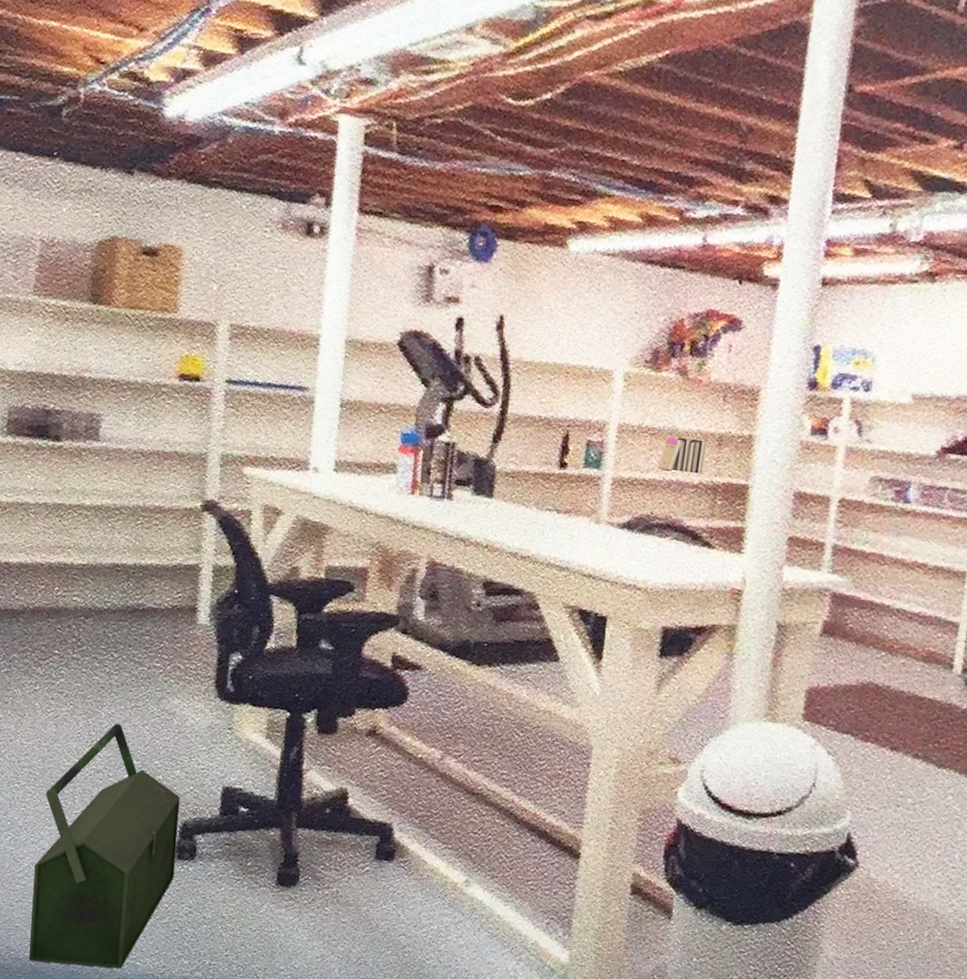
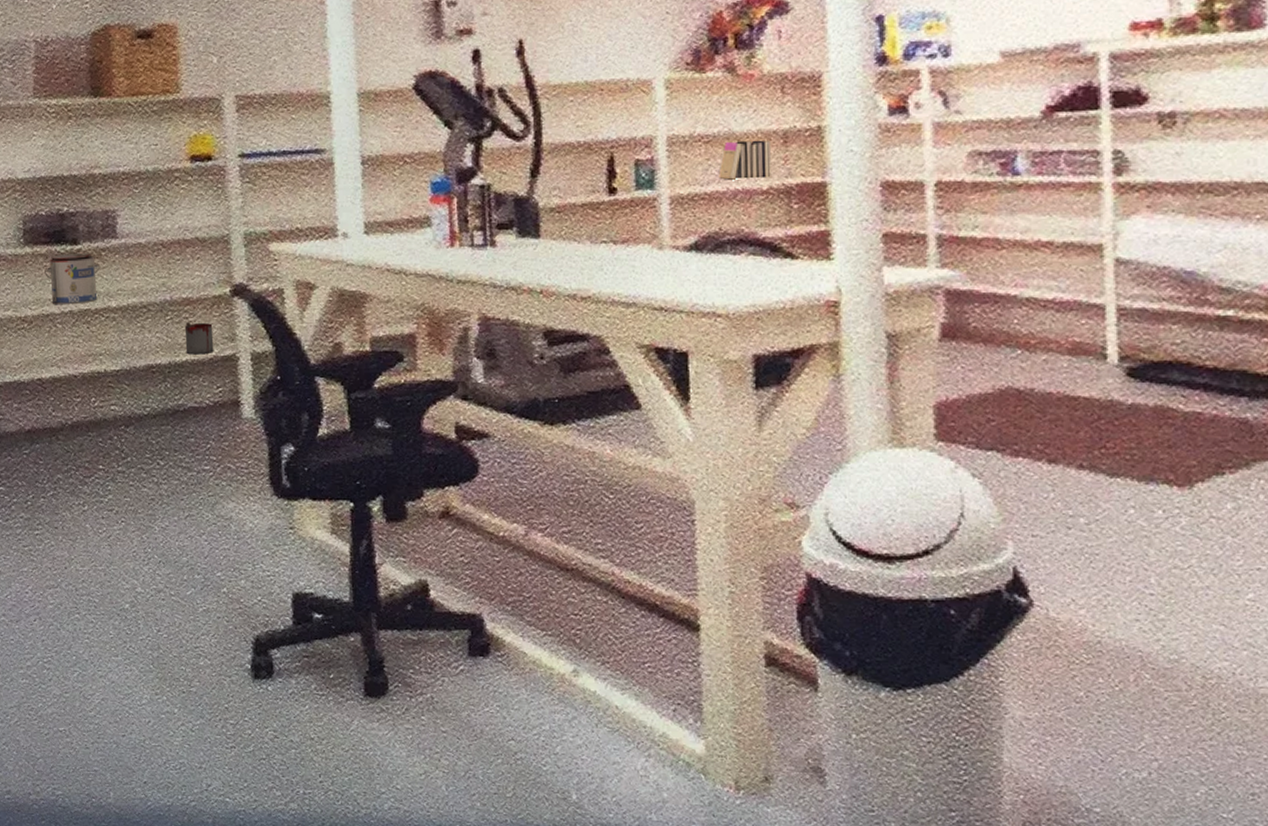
paint can: none [24,448,80,498] -> present [44,253,101,305]
tool box: present [29,723,180,969] -> none [106,536,254,808]
paint can: none [151,529,181,561] -> present [184,322,214,355]

